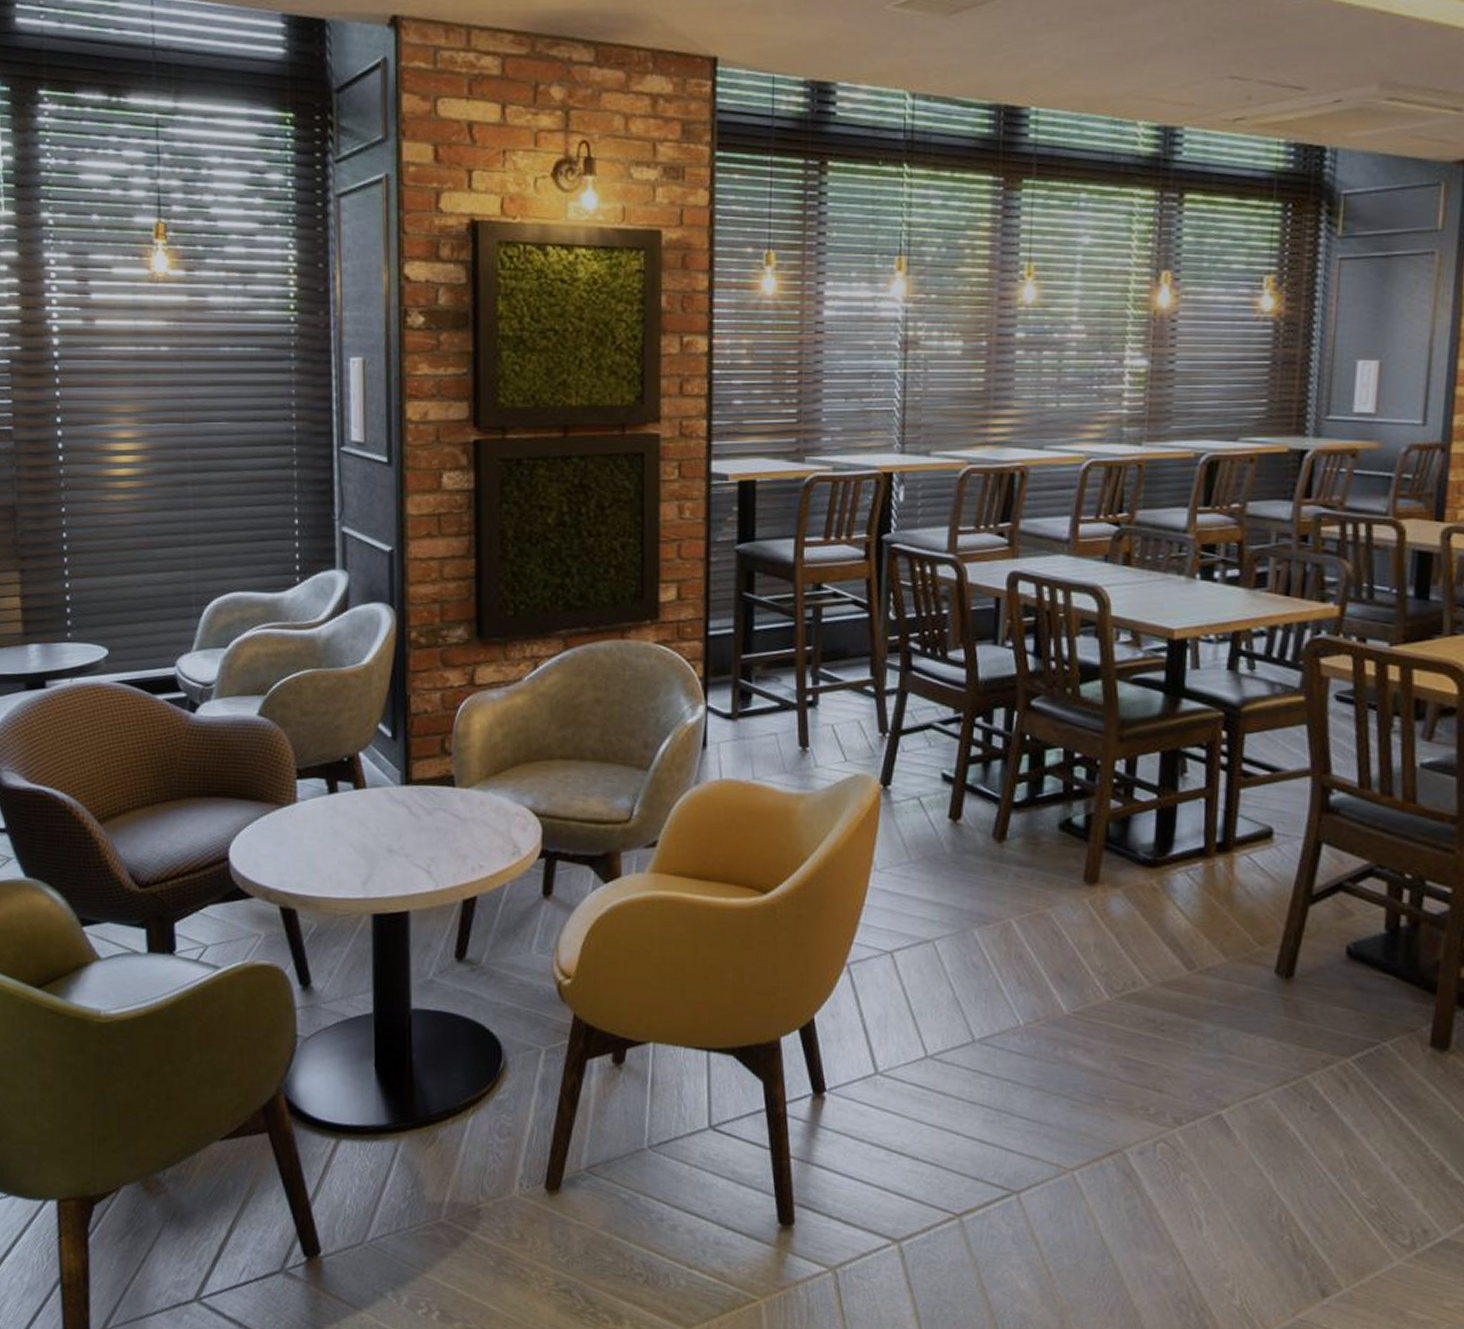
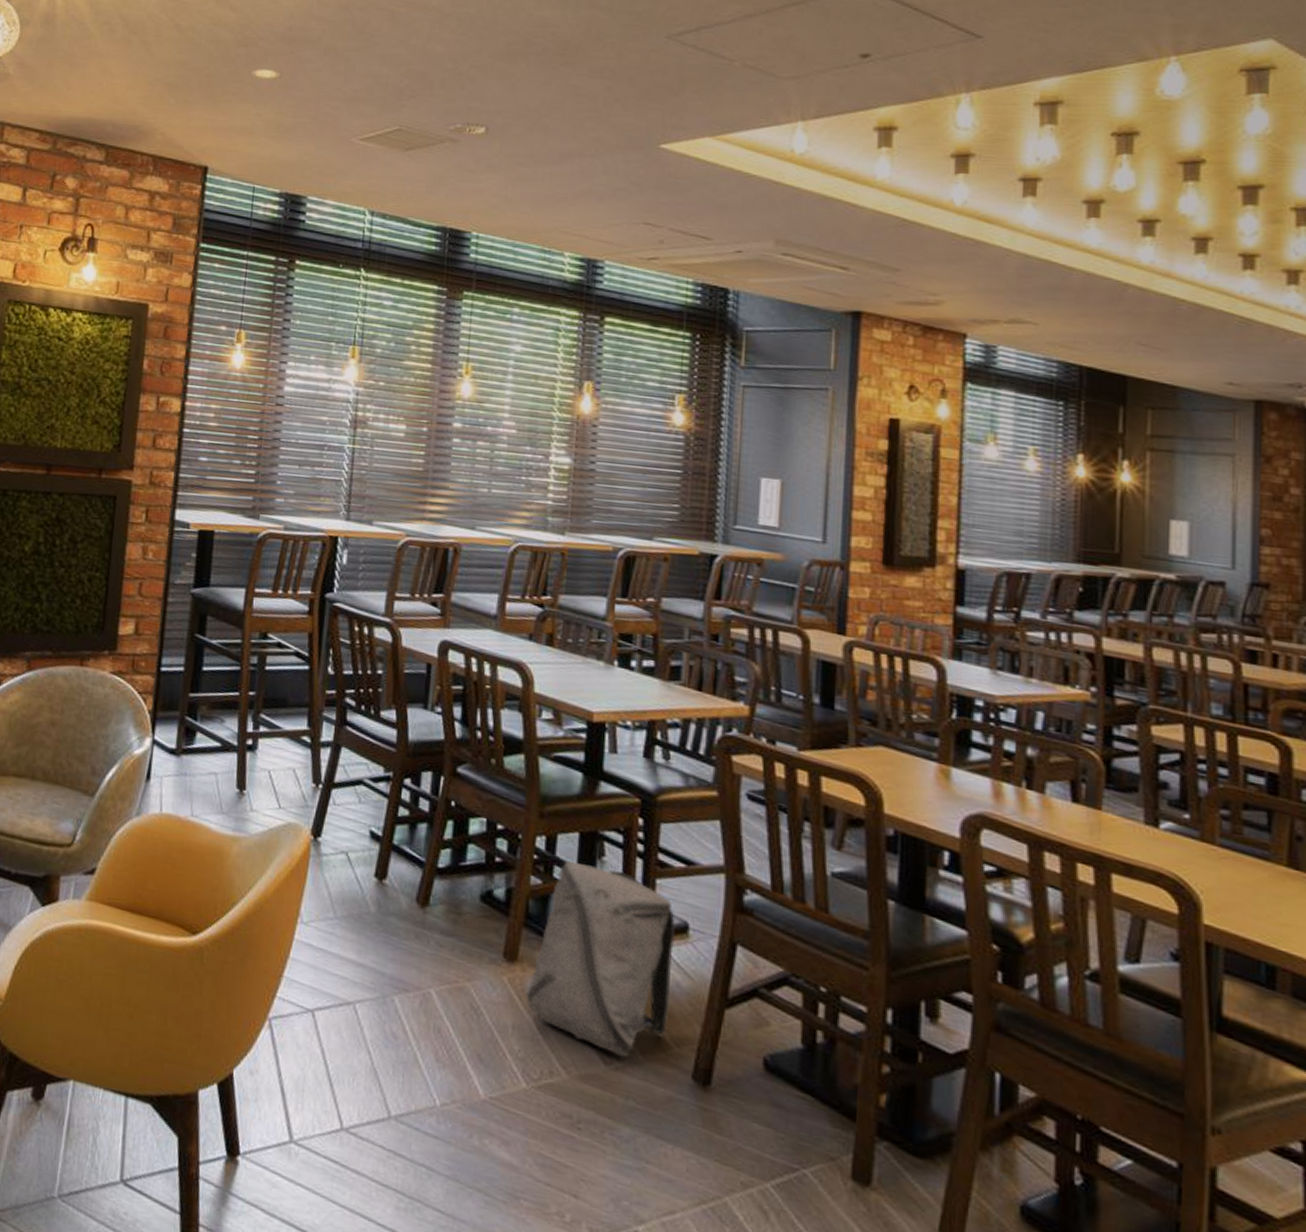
backpack: none [1108,780,1260,961] -> present [526,860,676,1058]

